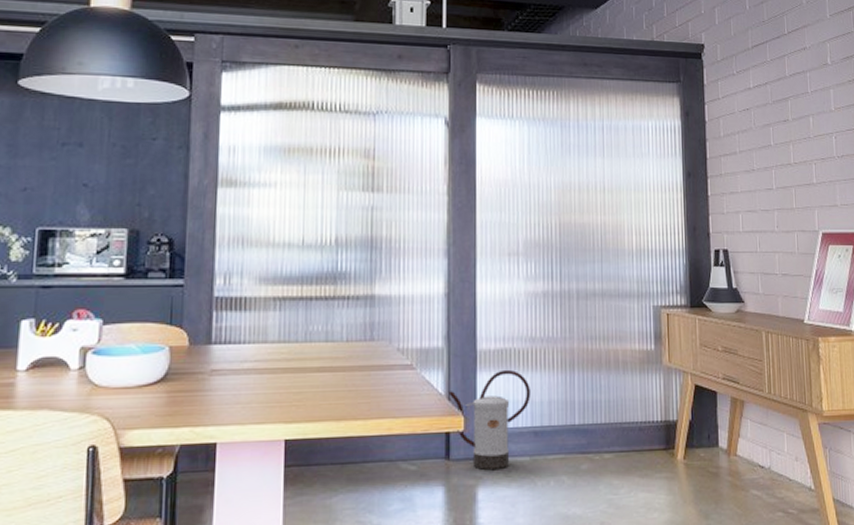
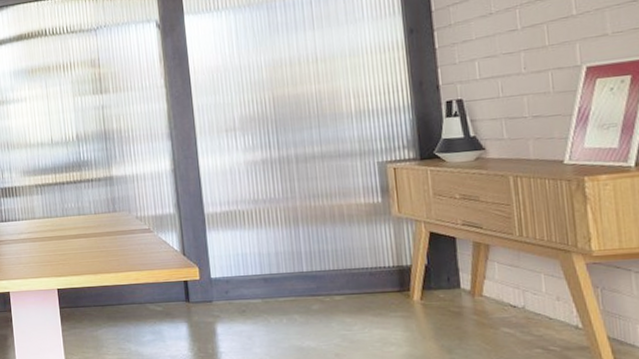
watering can: present [448,369,530,470] -> none [183,228,258,310]

